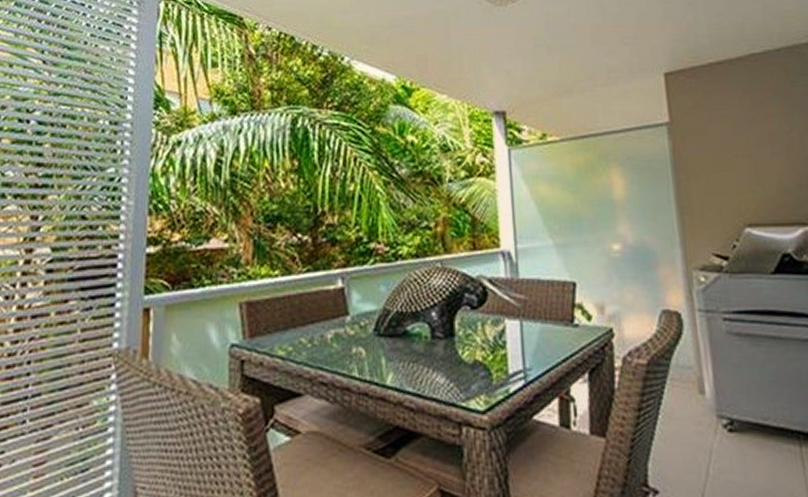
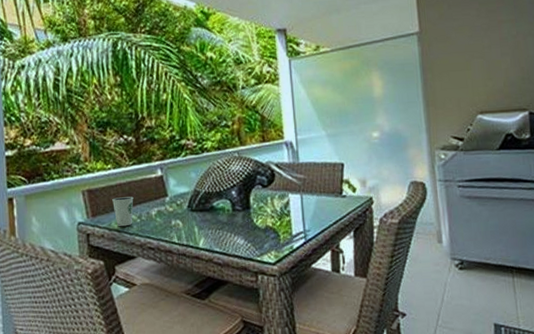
dixie cup: none [277,313,305,353] -> present [112,196,134,227]

